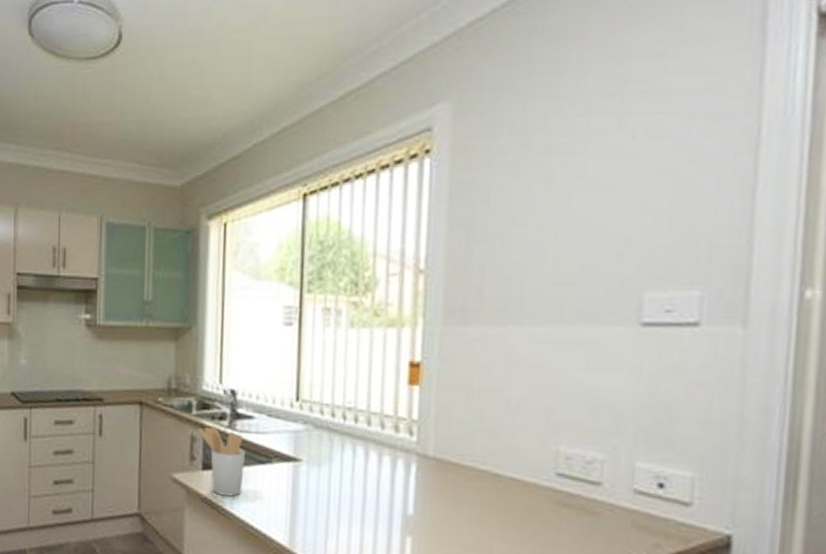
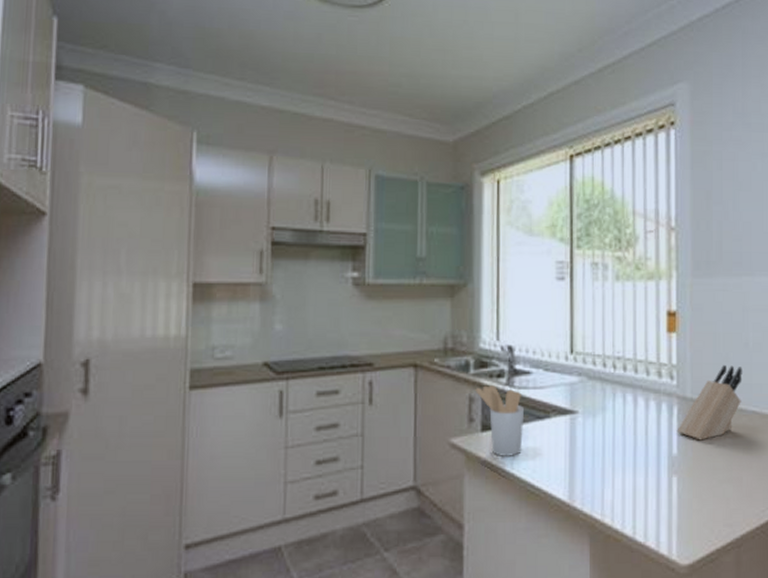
knife block: none [414,423,501,503] -> present [676,364,742,441]

